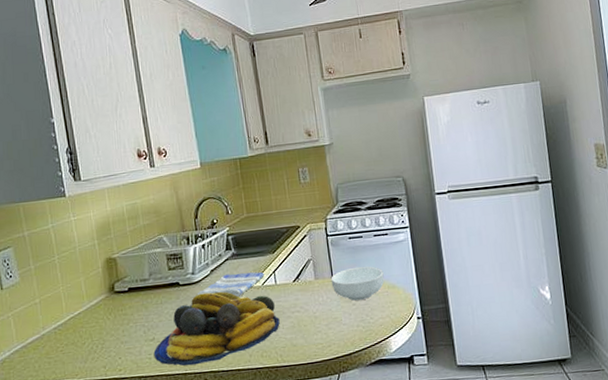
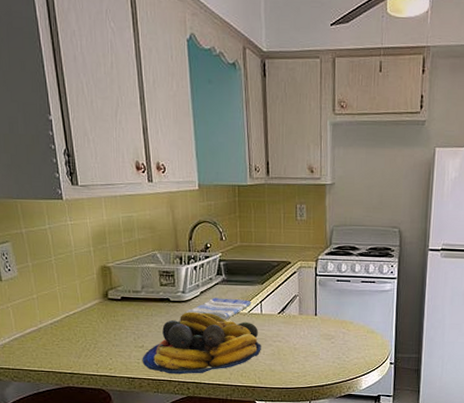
cereal bowl: present [331,266,385,301] -> none [314,308,365,339]

